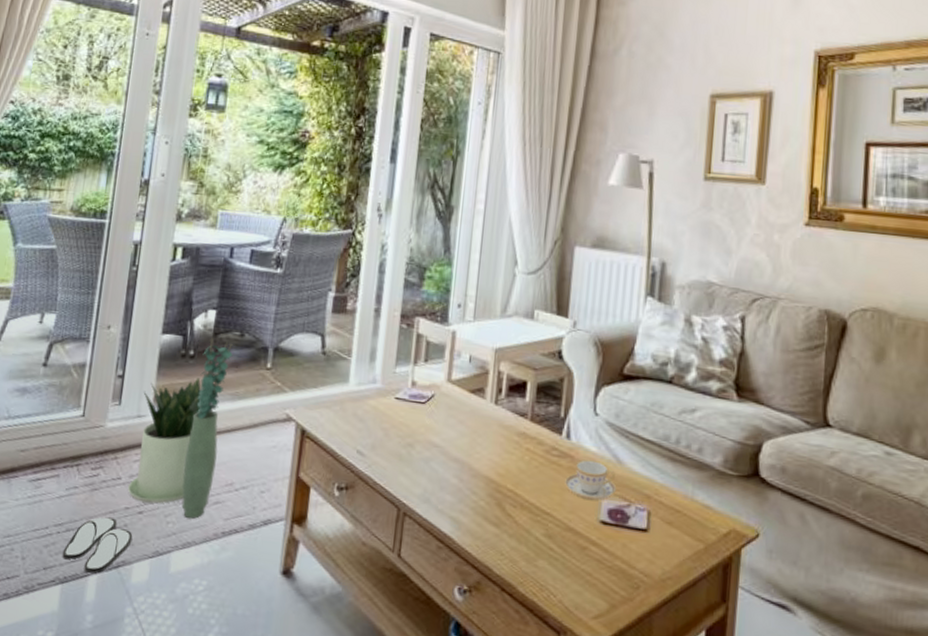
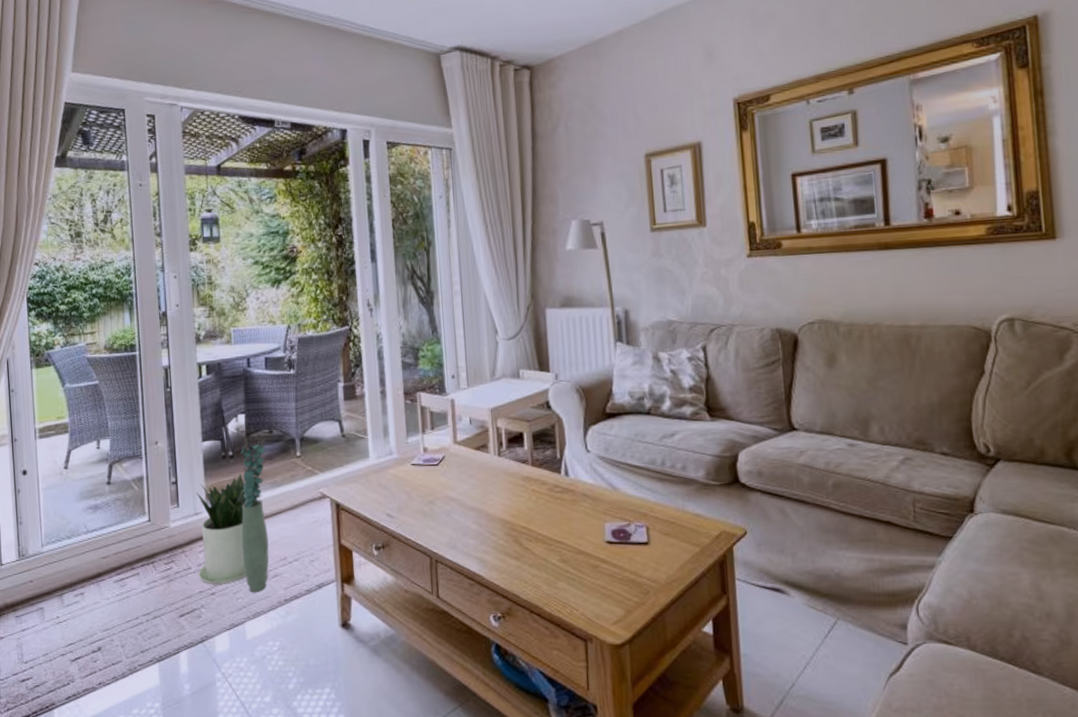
slippers: present [62,517,133,573] -> none [154,602,210,650]
teacup: present [565,459,617,501] -> none [570,491,616,525]

